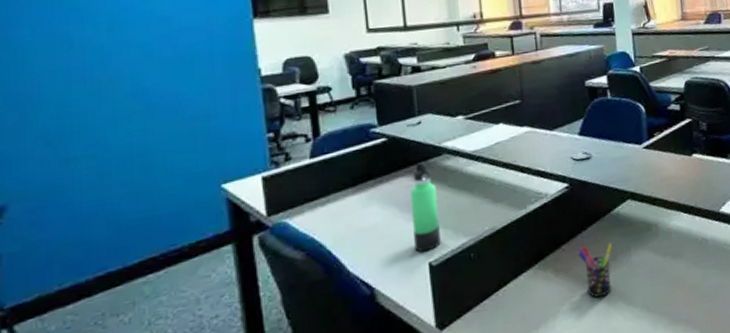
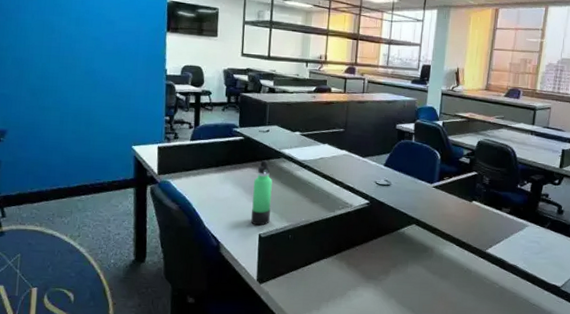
pen holder: present [578,243,613,298] -> none [367,251,395,293]

